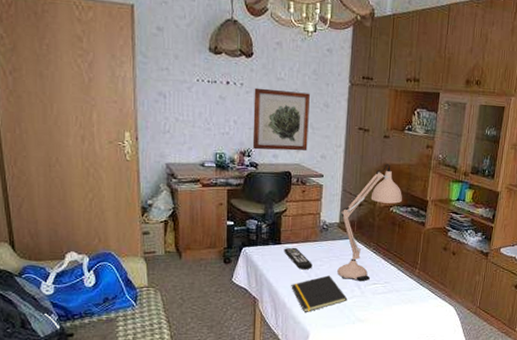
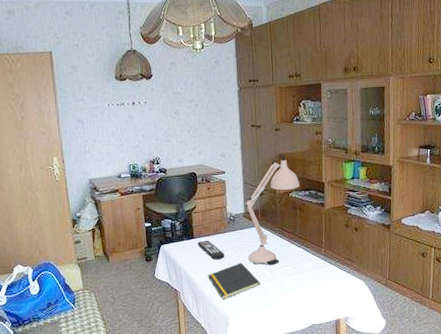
wall art: present [252,87,310,151] -> none [156,101,208,157]

